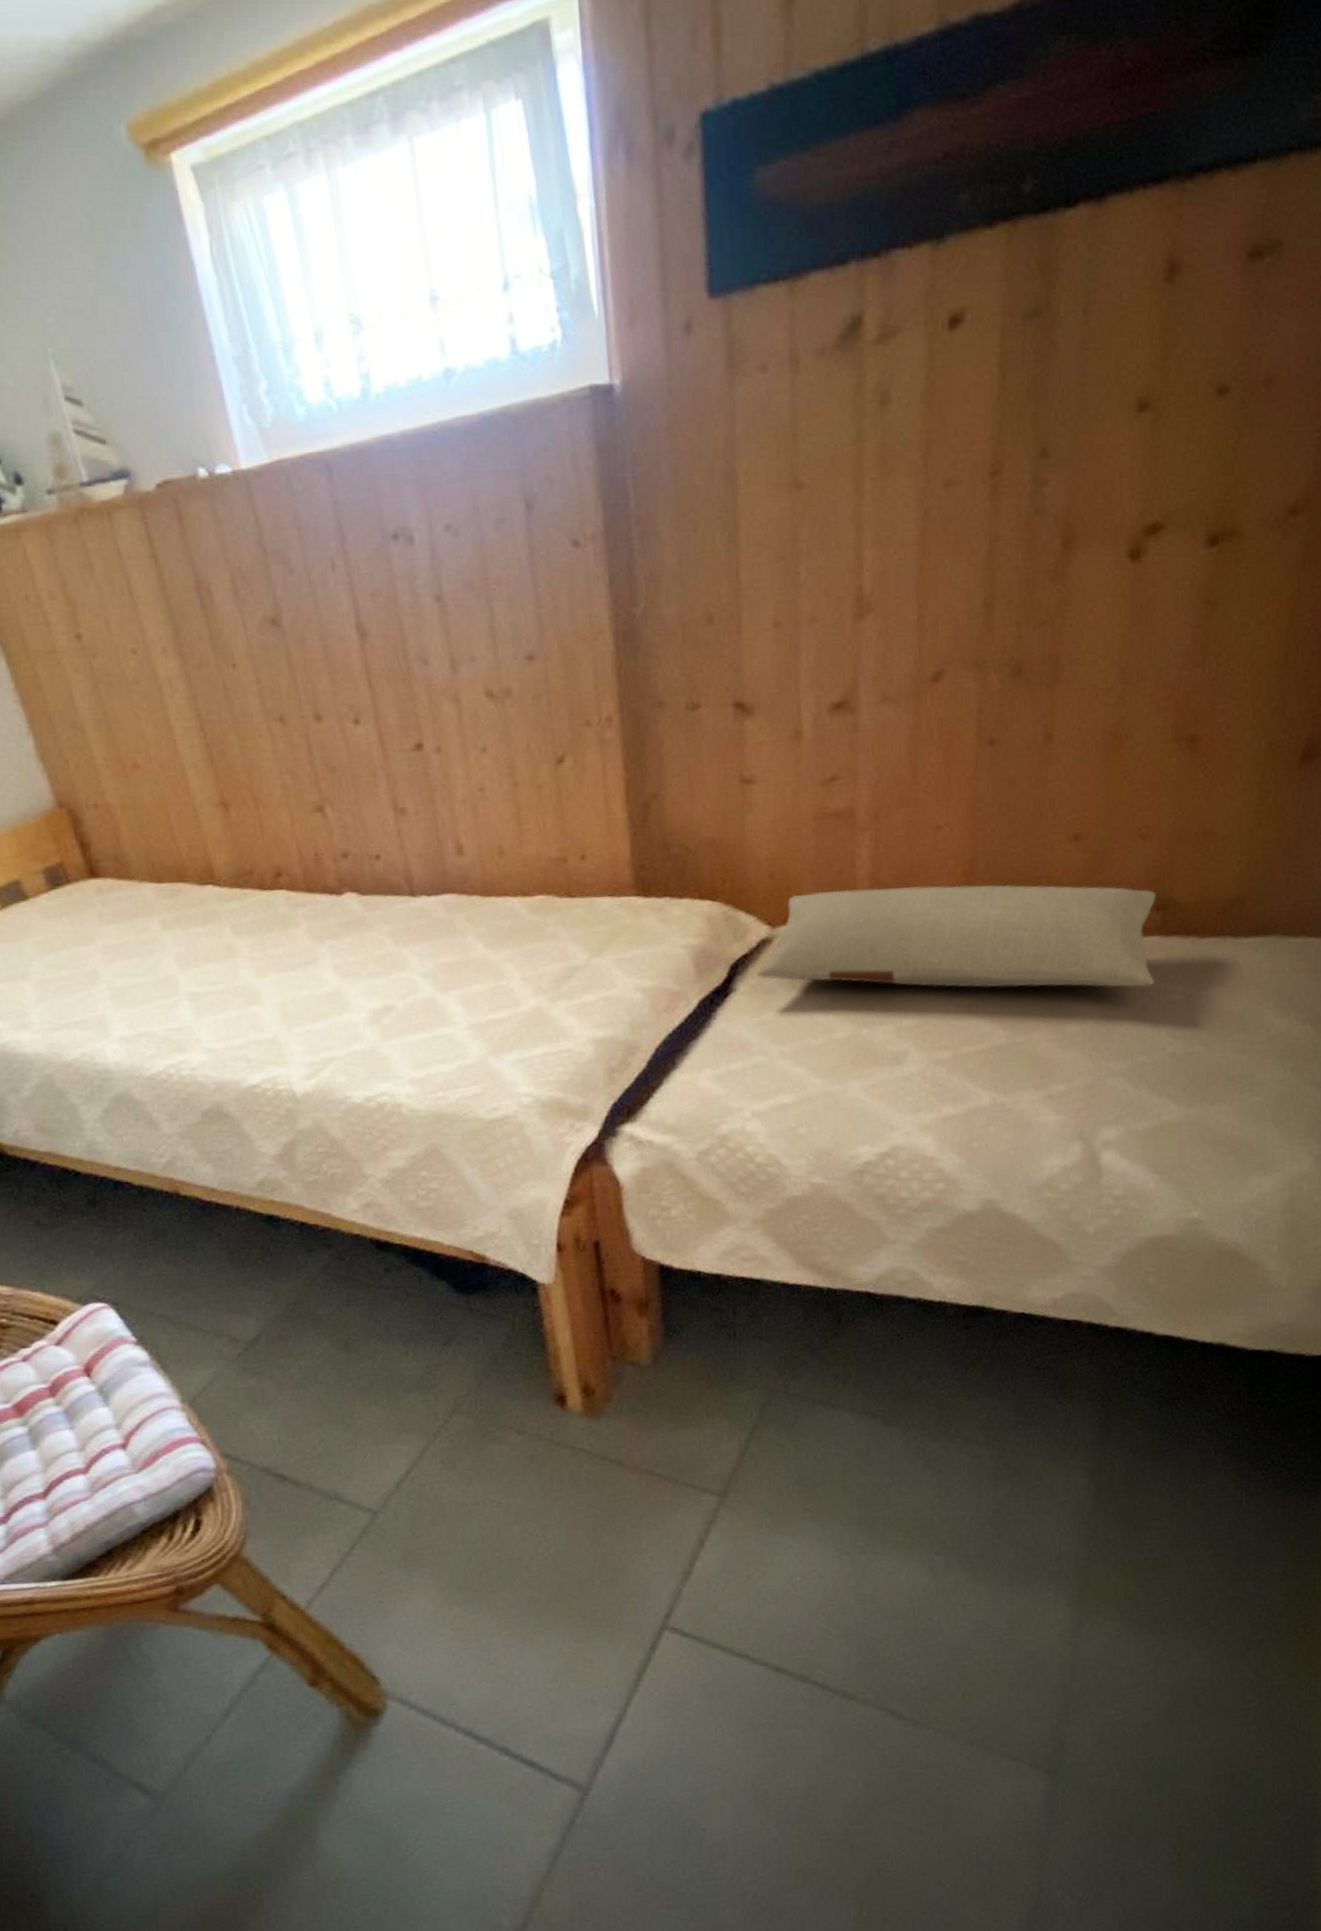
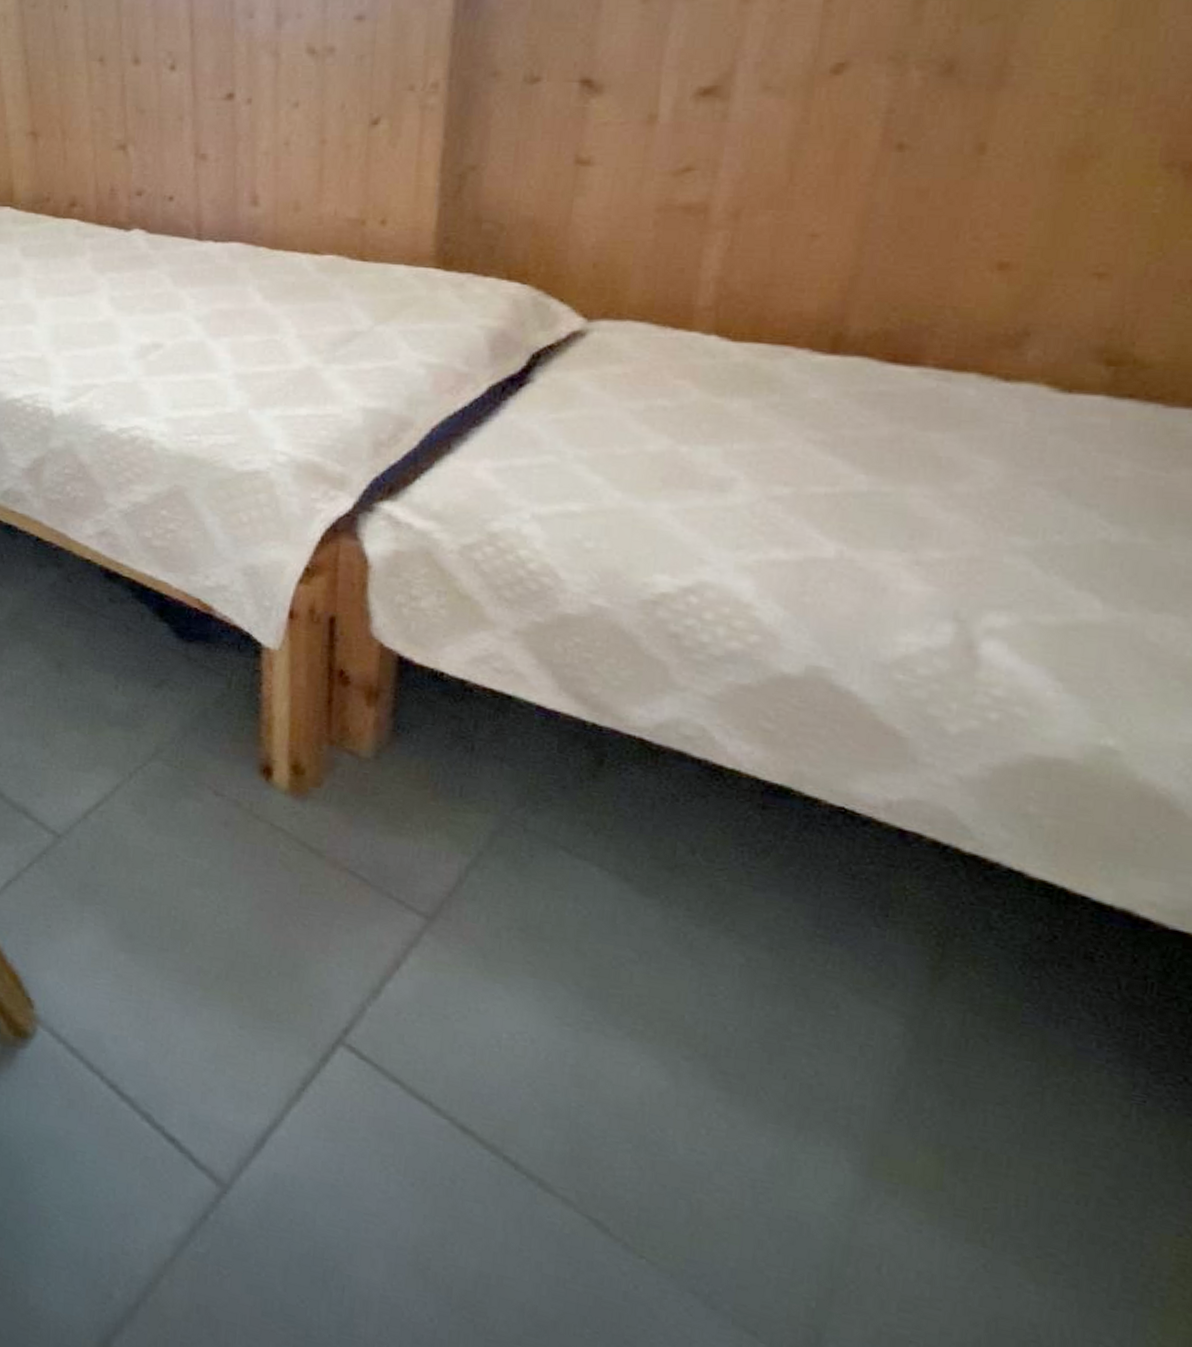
pillow: present [757,884,1156,989] -> none [561,288,1109,455]

